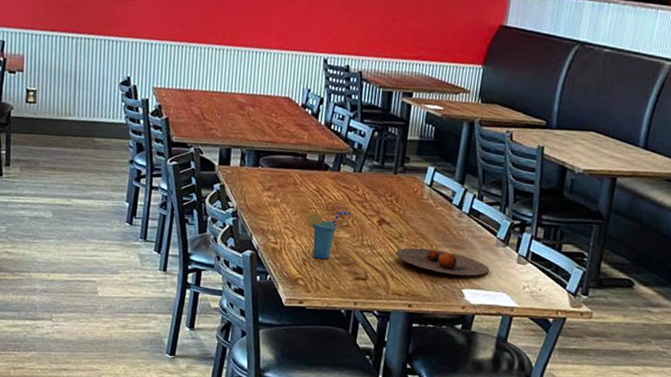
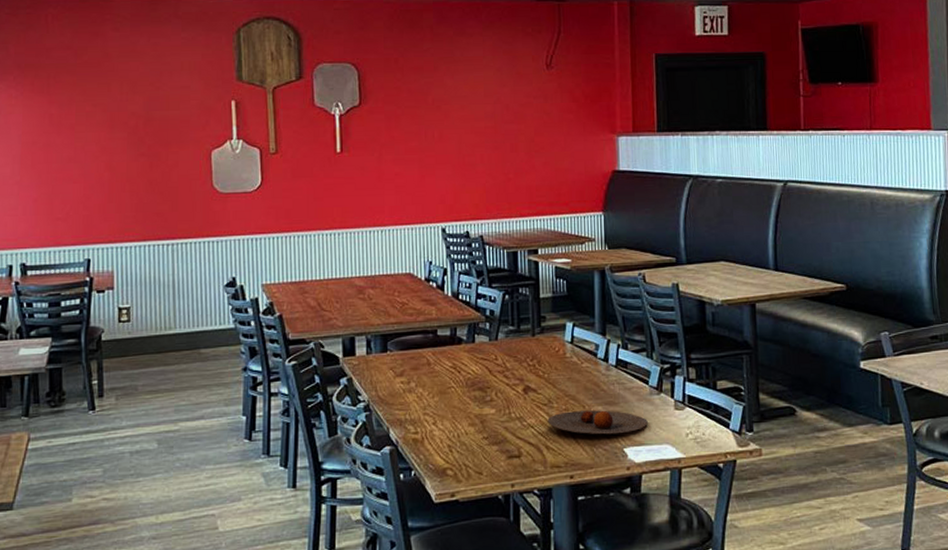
cup: present [305,211,350,260] -> none [445,385,493,443]

